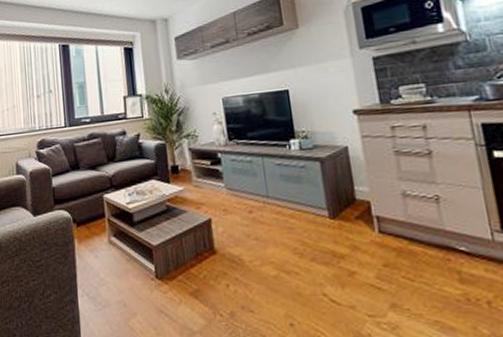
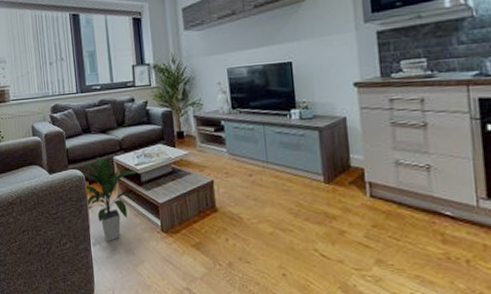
indoor plant: none [70,193,129,291] -> present [83,155,137,241]

